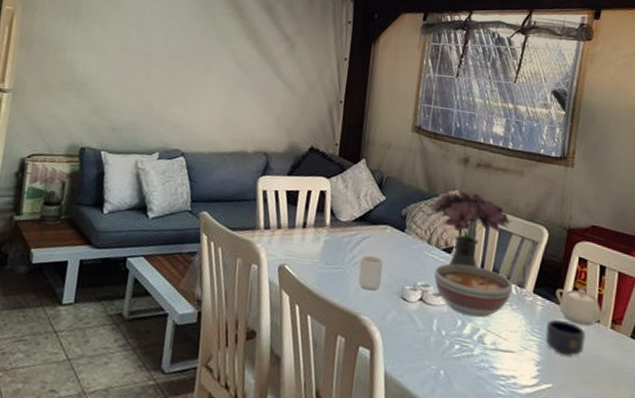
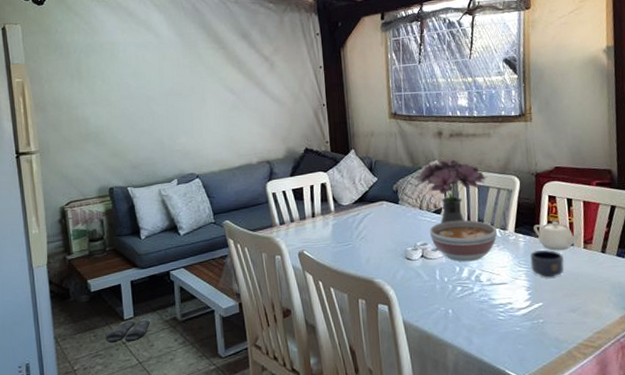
slippers: none [36,306,91,332] -> present [106,320,150,342]
cup: present [358,255,384,291] -> none [366,229,387,258]

